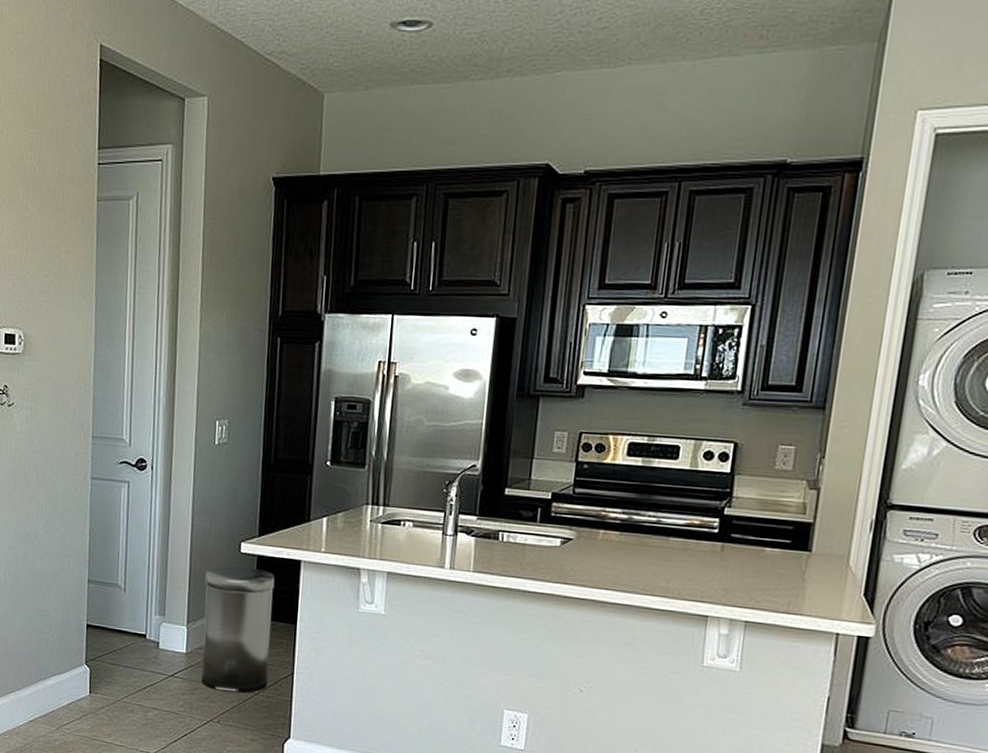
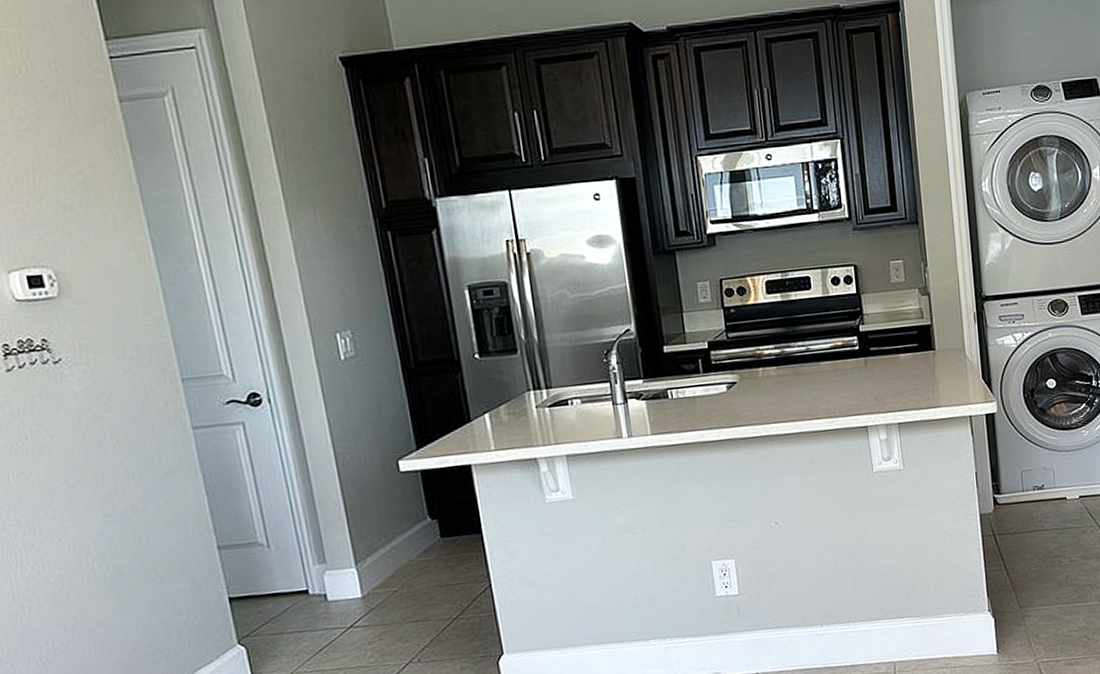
pedal bin: present [201,566,275,693] -> none [364,484,466,628]

